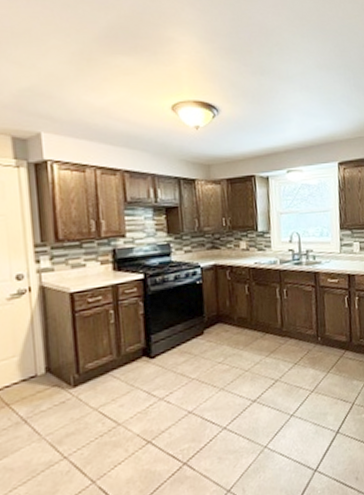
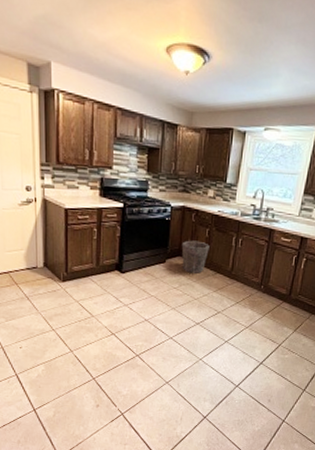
waste bin: none [219,300,253,341] -> present [181,240,210,274]

